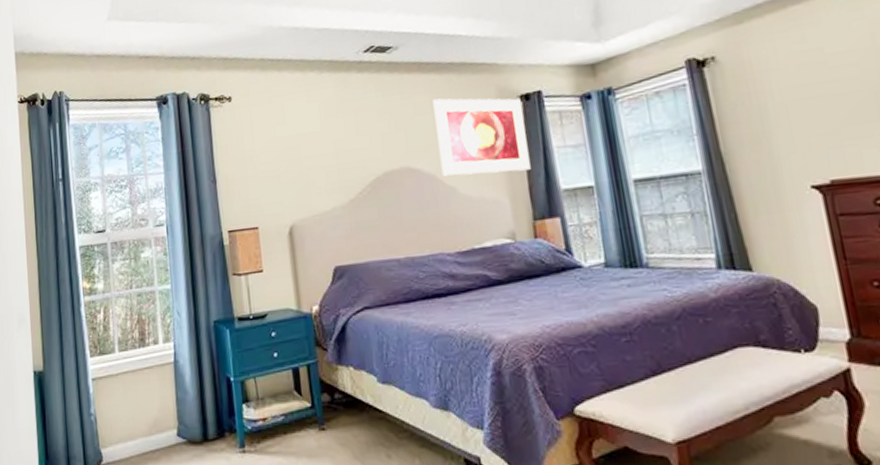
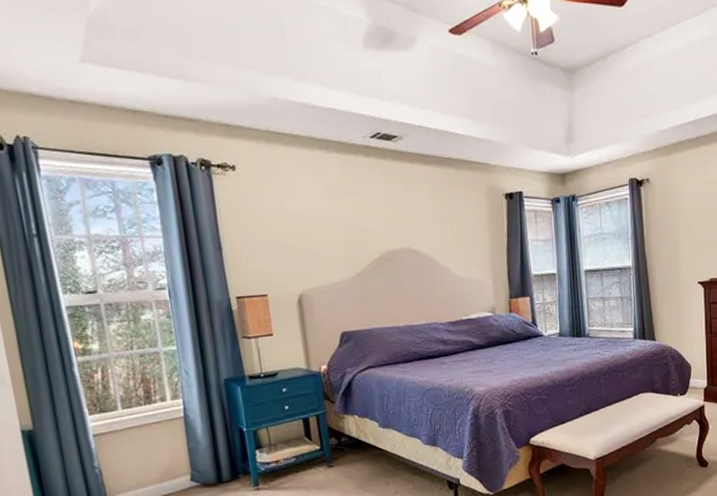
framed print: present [432,98,531,176] -> none [432,189,510,258]

